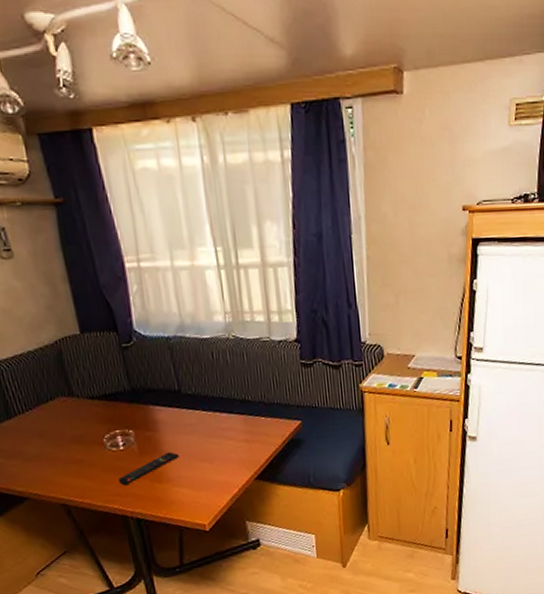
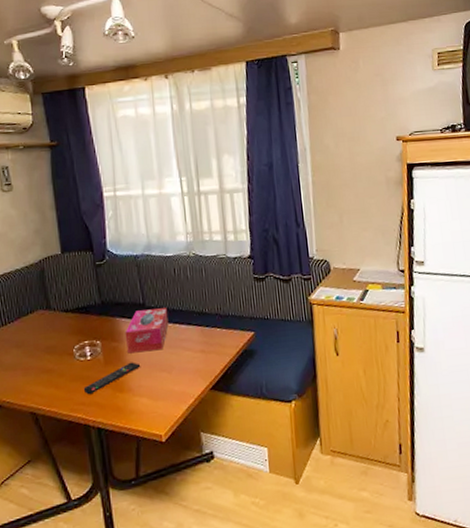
tissue box: none [160,395,209,444] -> present [125,308,169,354]

